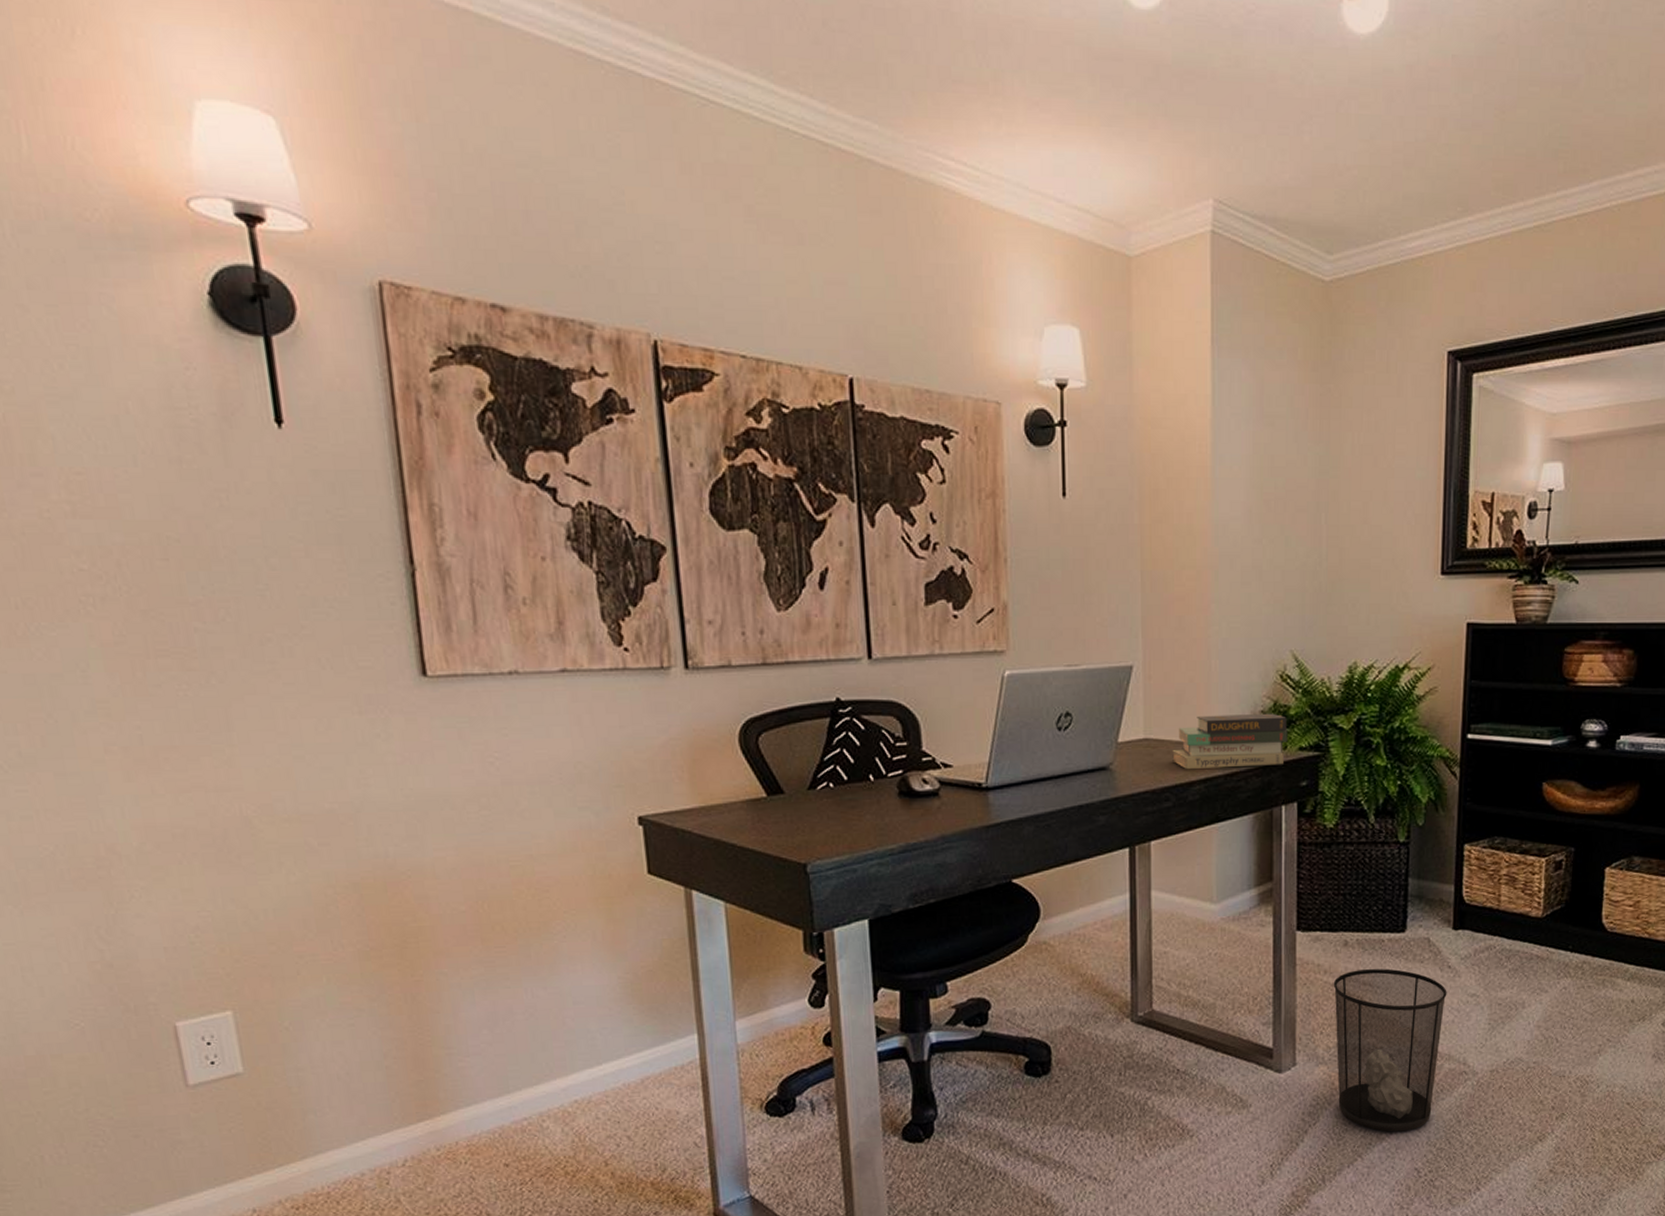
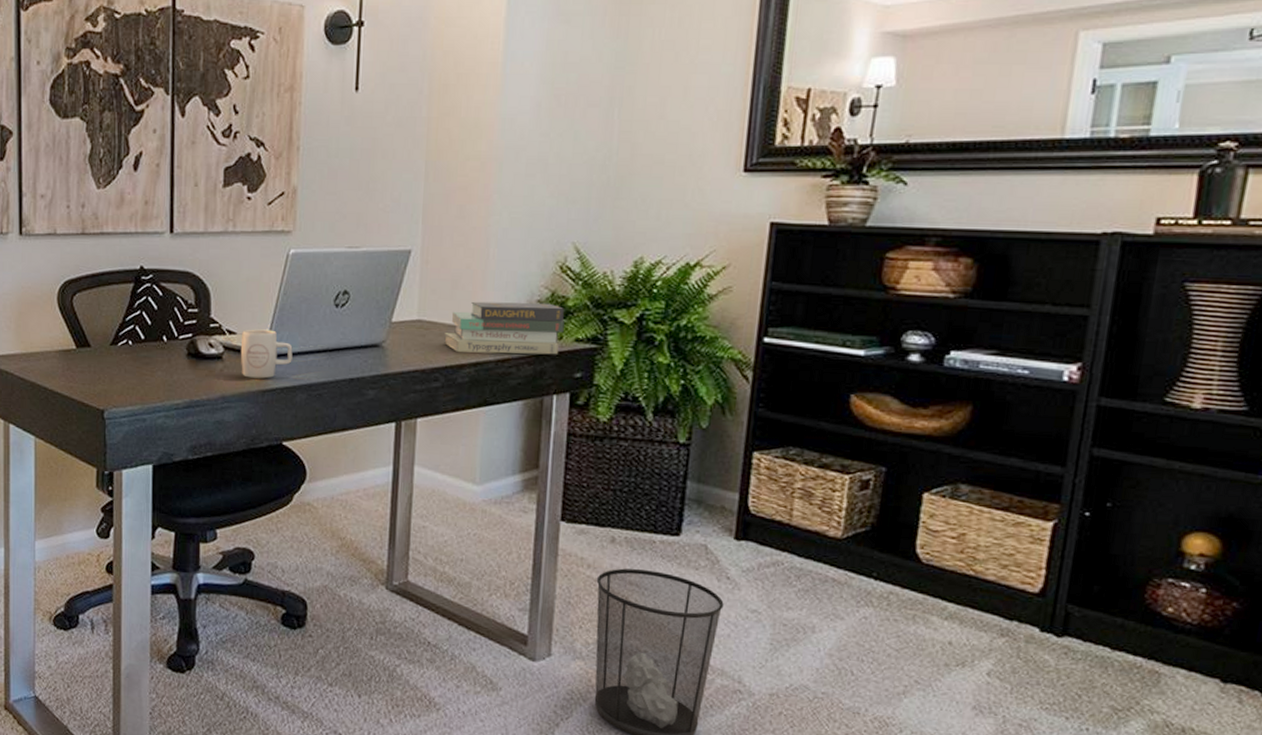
mug: none [958,759,1016,814] -> present [240,329,293,379]

